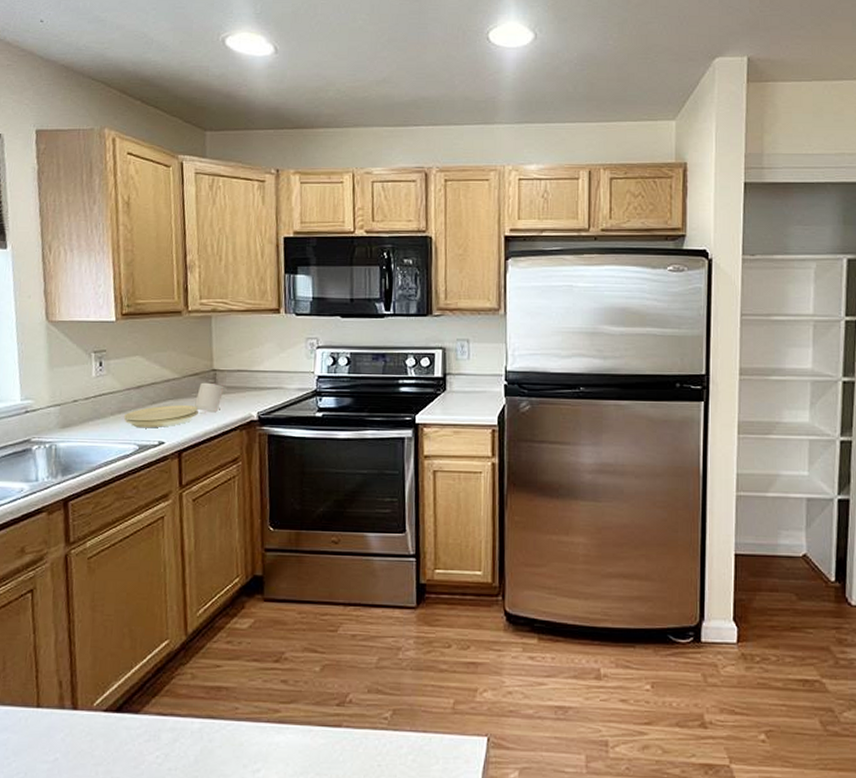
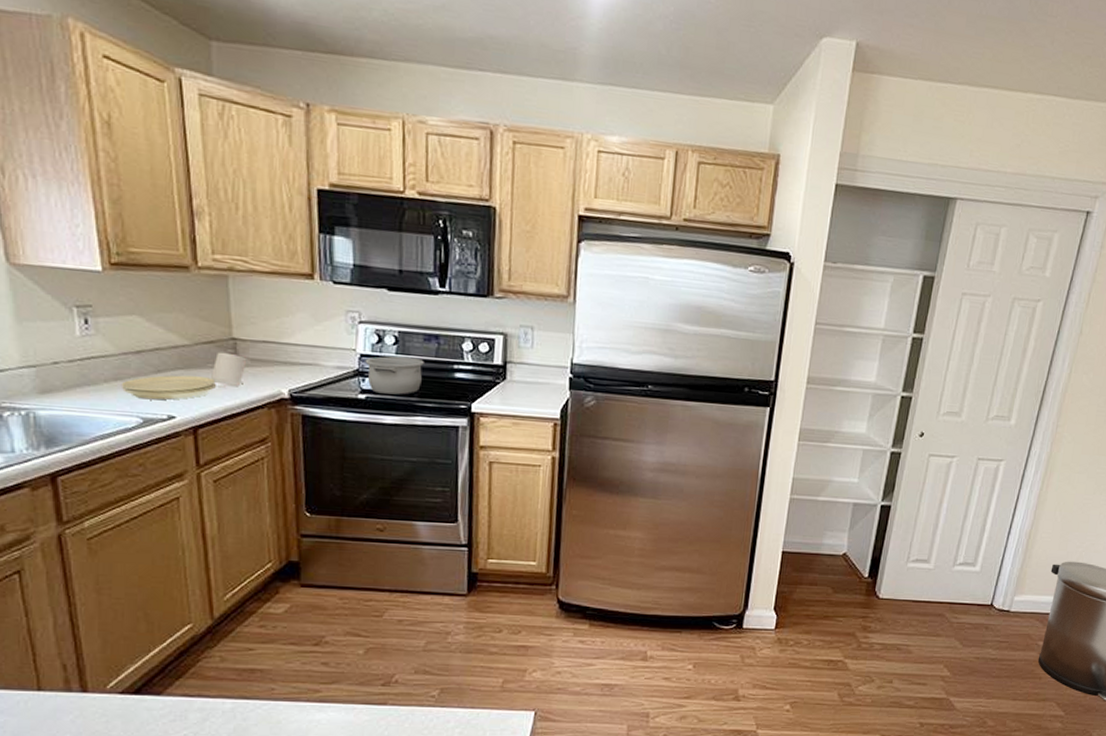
cooking pot: none [322,375,373,411] -> present [365,356,424,395]

